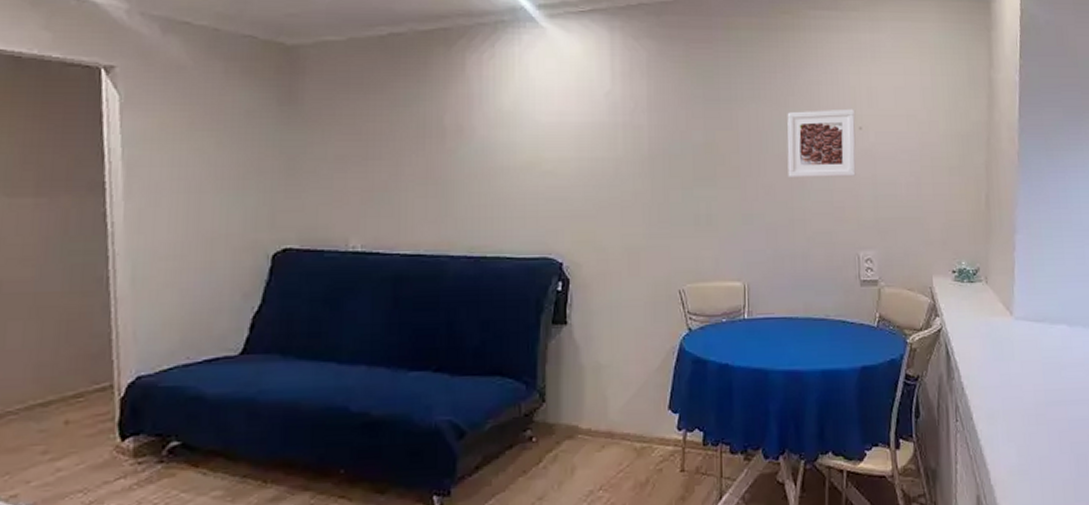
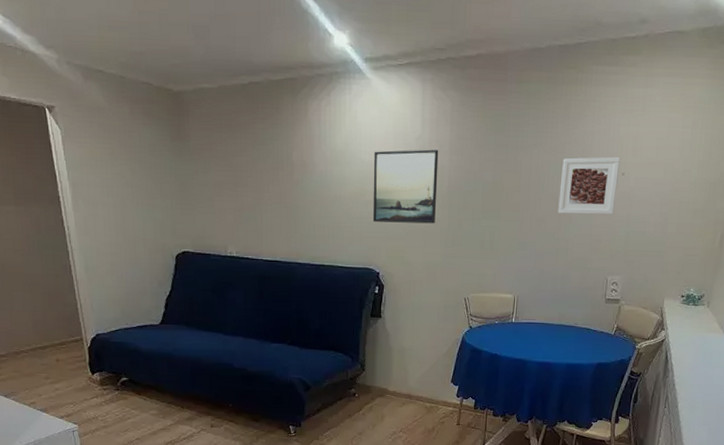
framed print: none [551,106,635,197] -> present [372,149,439,224]

